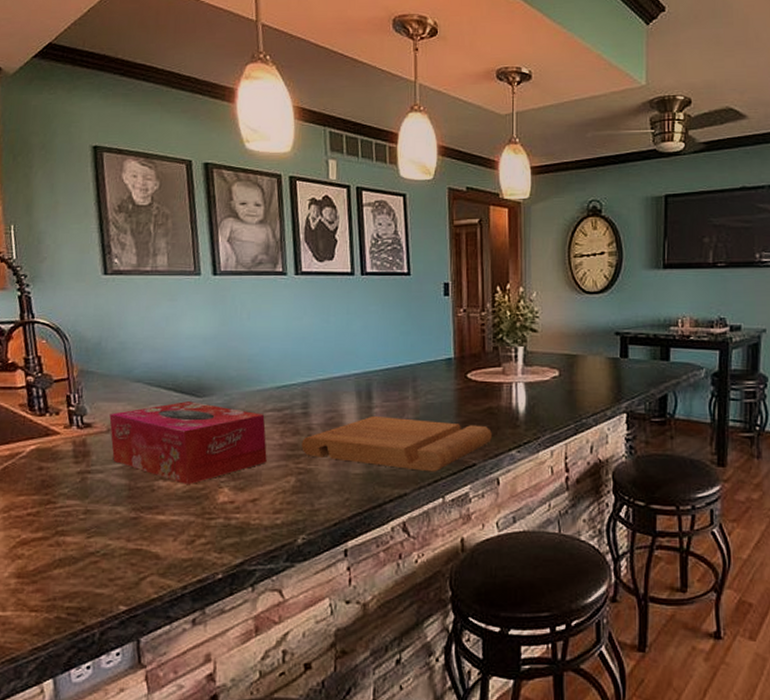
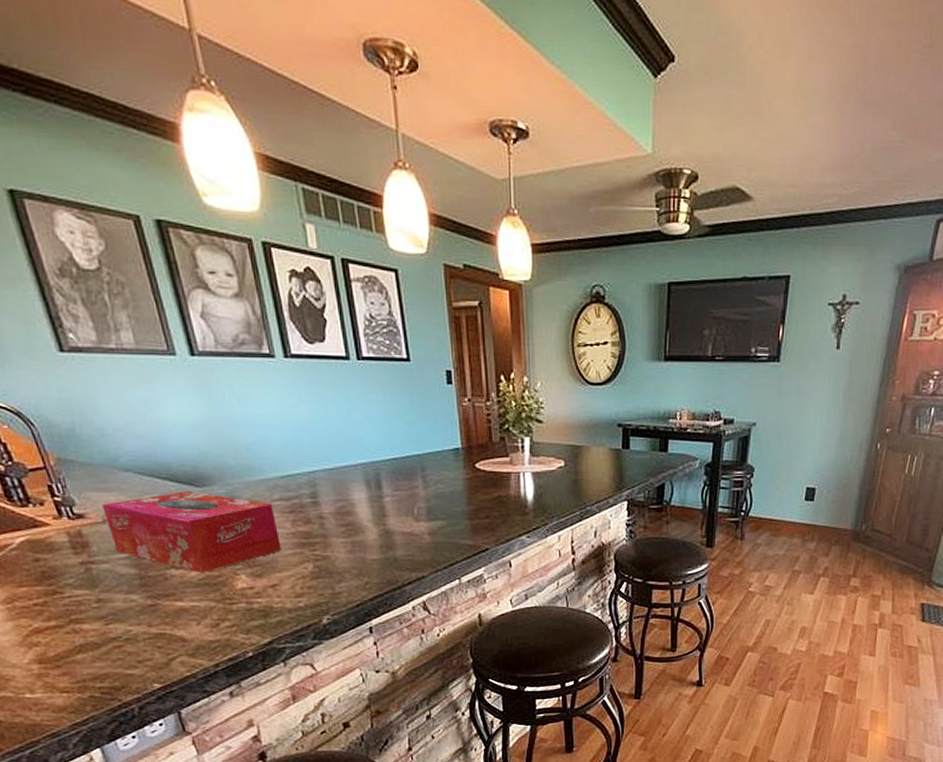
cutting board: present [301,415,492,472] -> none [315,504,502,557]

